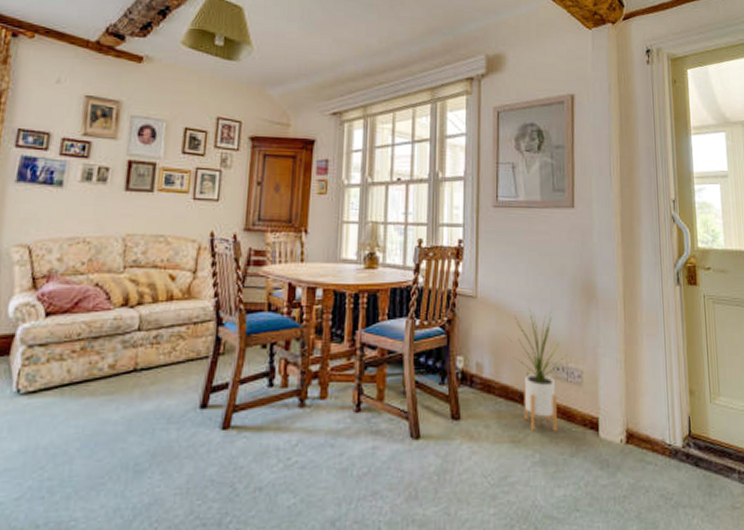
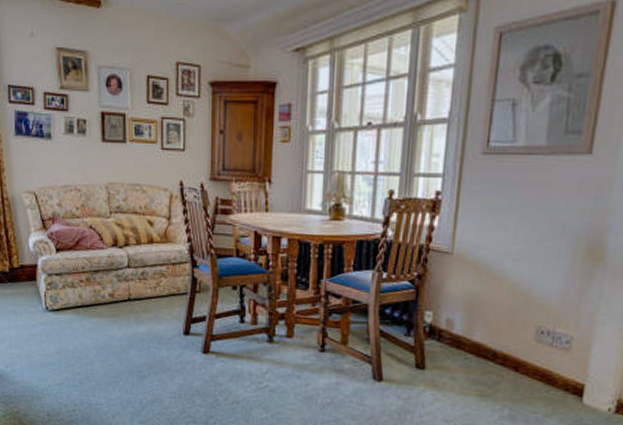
house plant: present [509,309,569,431] -> none [487,269,557,392]

